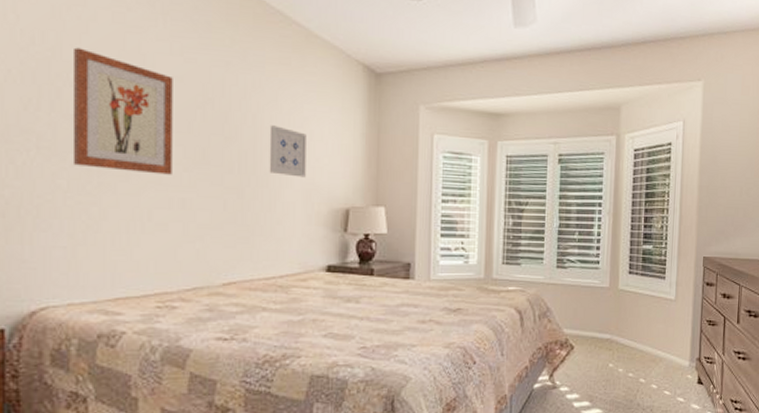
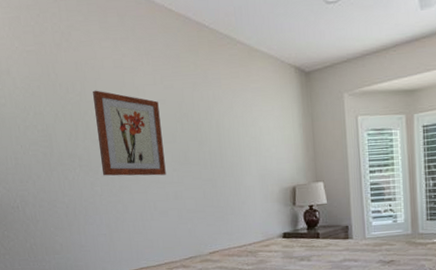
wall art: present [269,125,306,178] -> none [229,127,260,166]

